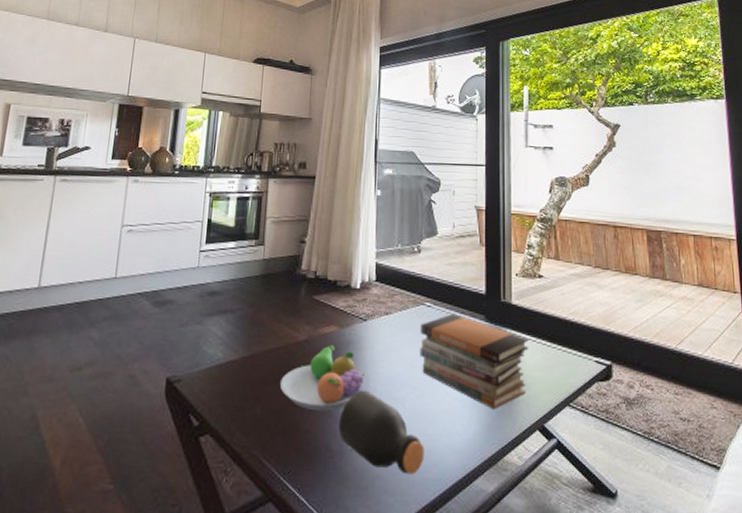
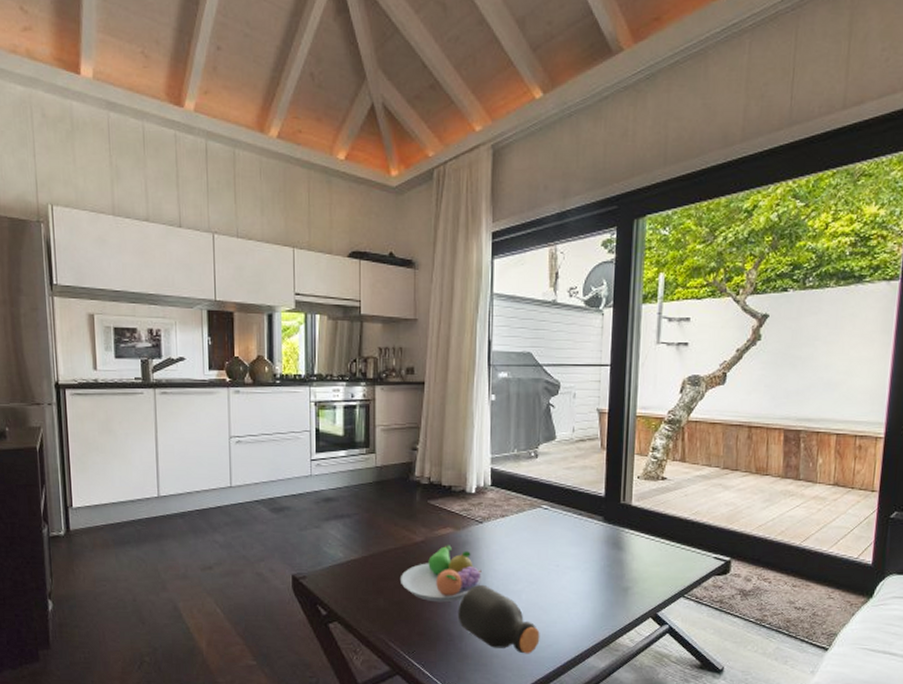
book stack: present [420,314,529,410] -> none [536,515,647,601]

